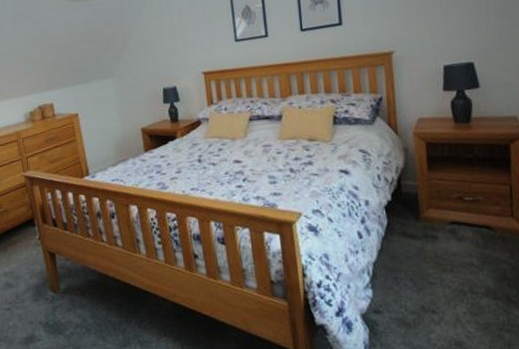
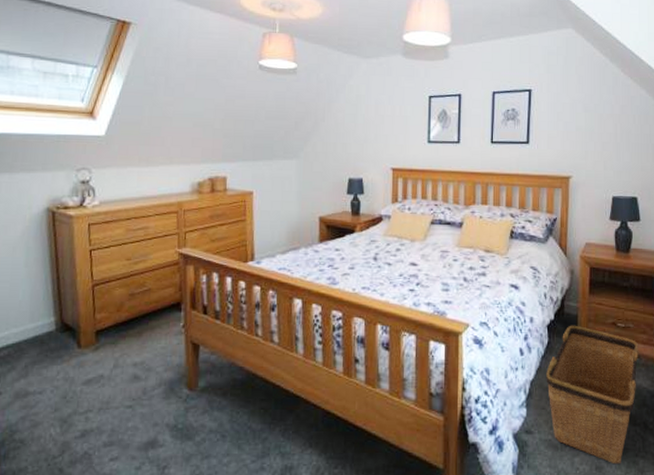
bicycle basket: none [389,203,494,339] -> present [546,325,639,465]

